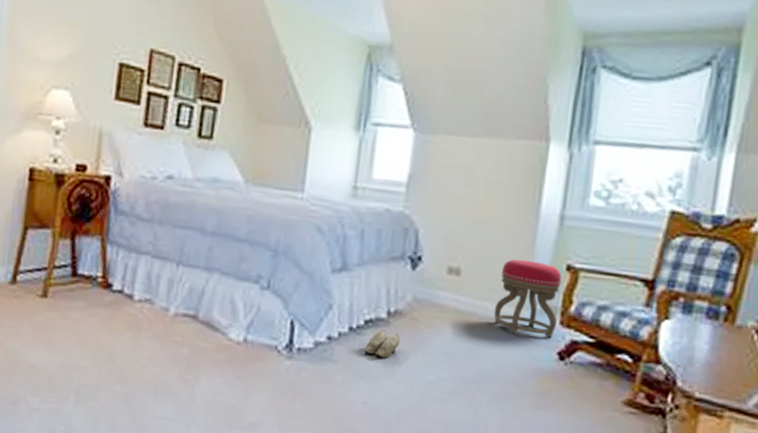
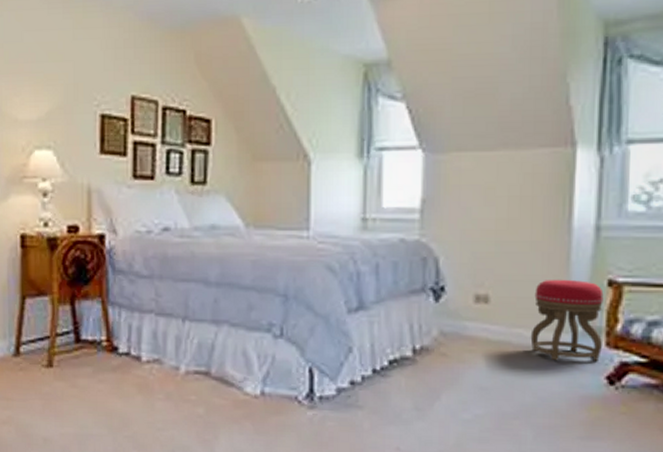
slippers: present [363,330,401,358] -> none [390,369,430,399]

